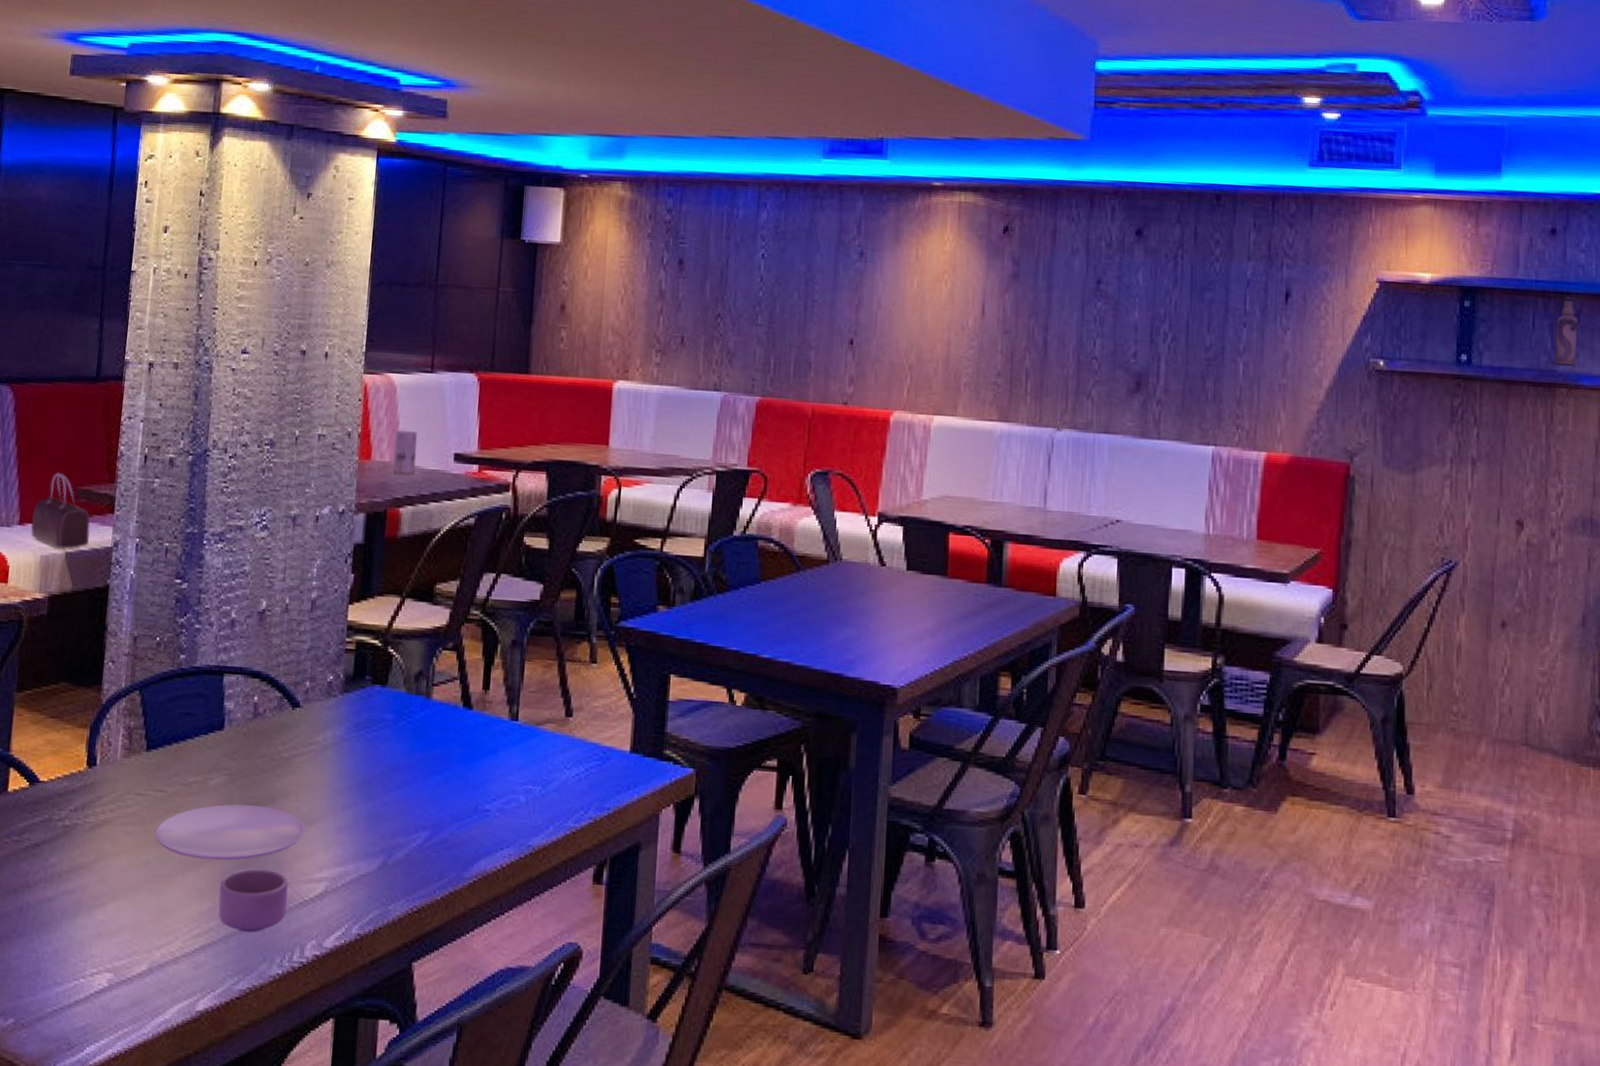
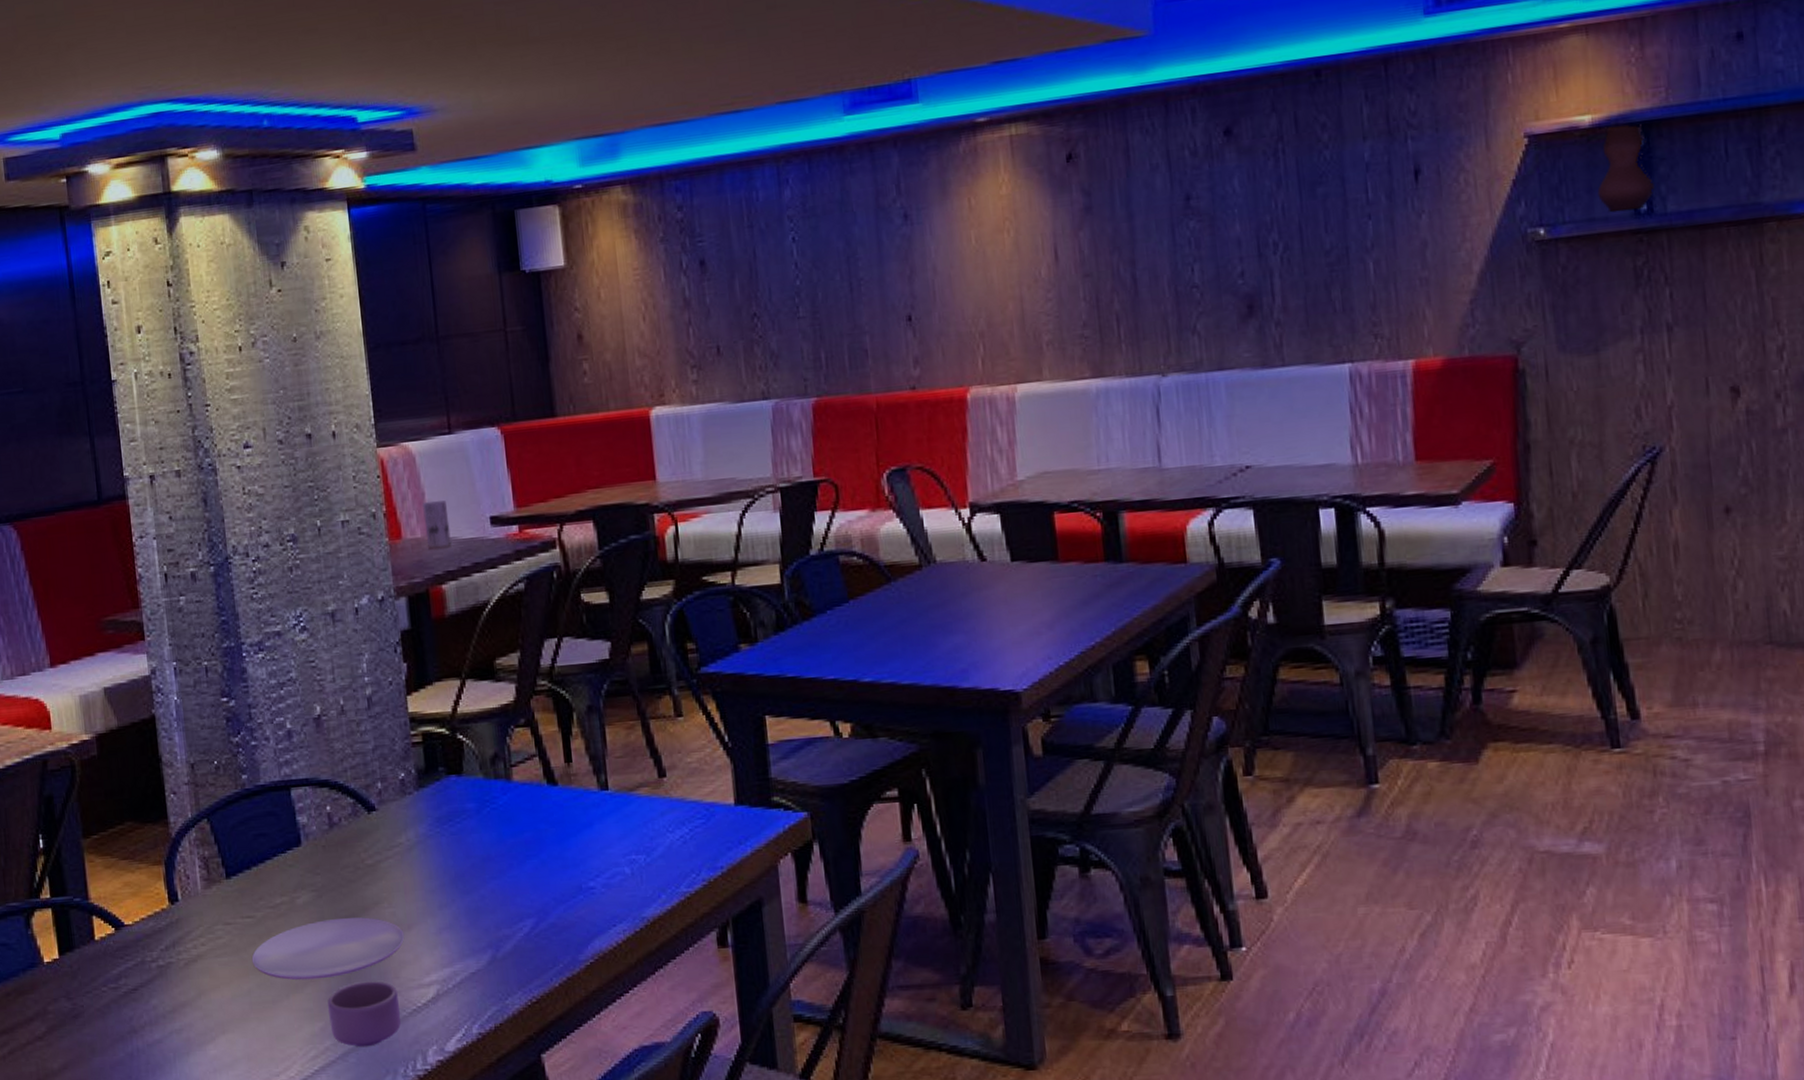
handbag: present [30,472,91,549] -> none [61,606,125,685]
vase: none [1429,286,1474,359] -> present [1597,124,1654,212]
decorative bottle: present [1555,296,1579,366] -> none [1755,110,1786,196]

